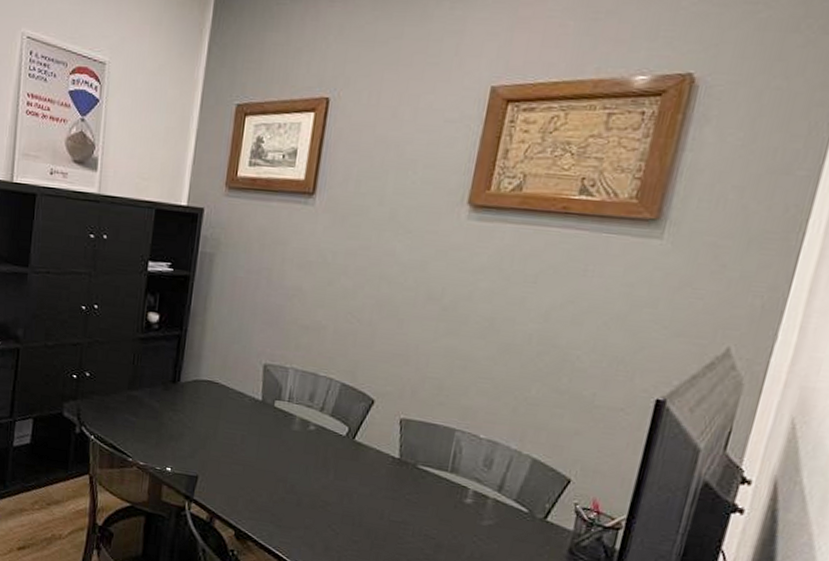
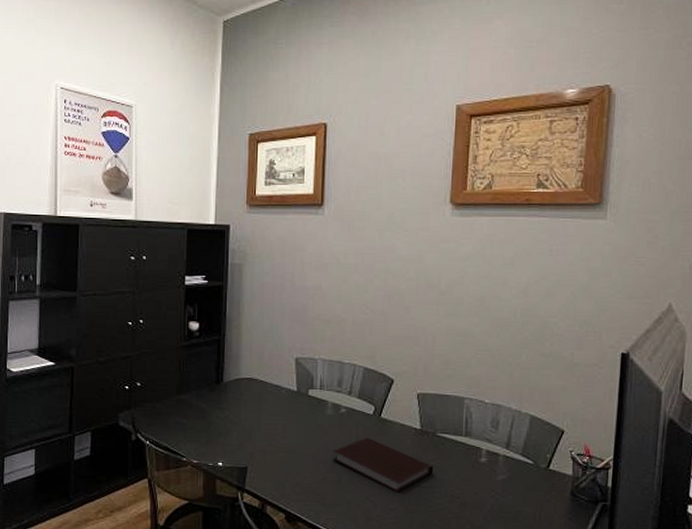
notebook: none [294,460,410,526] -> present [332,437,434,494]

